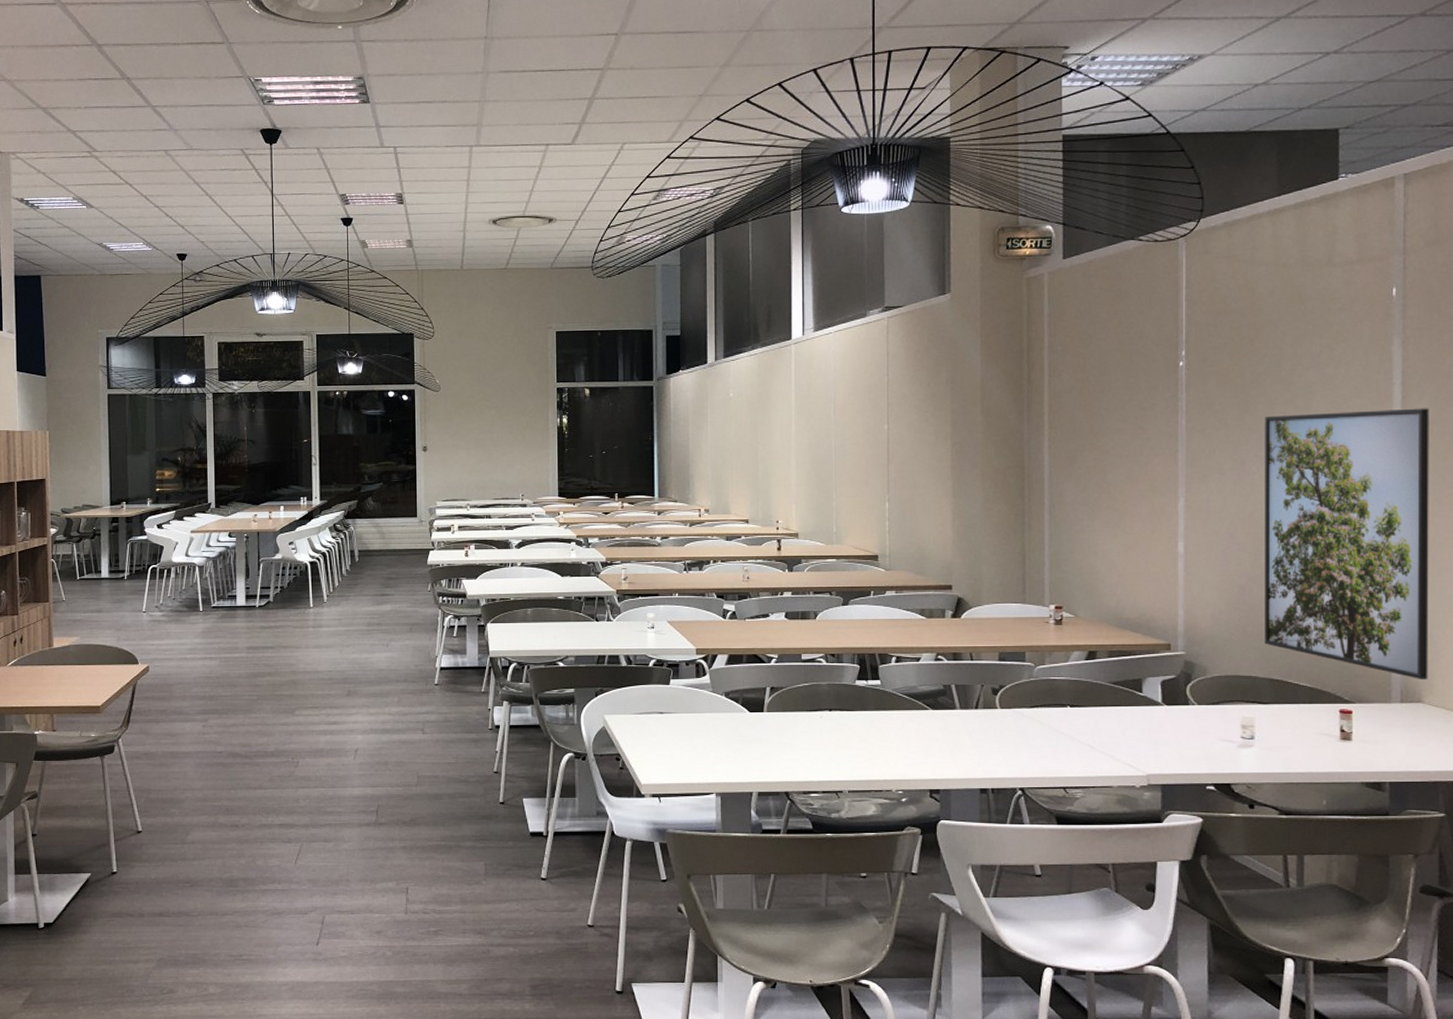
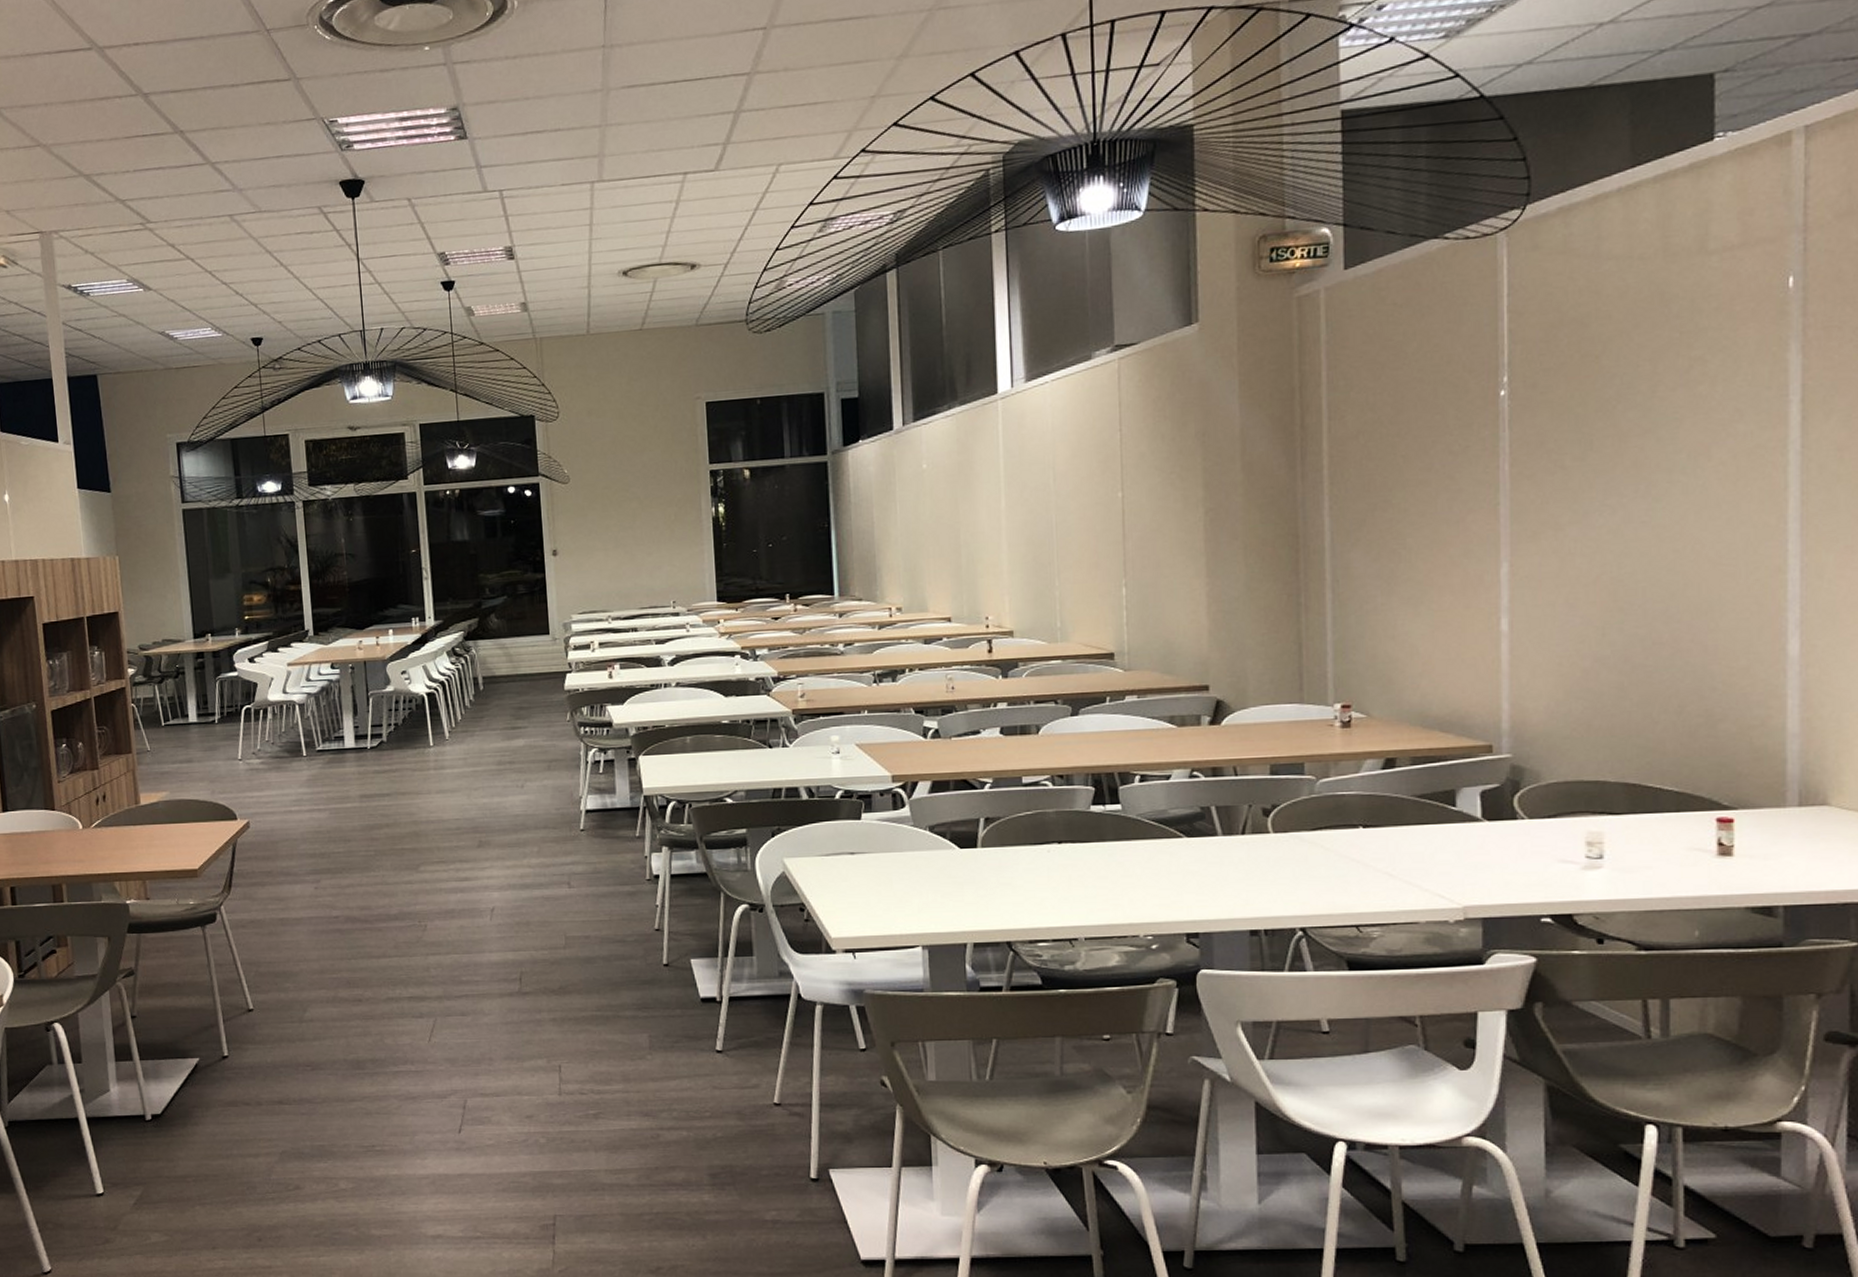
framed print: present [1264,408,1429,680] -> none [1615,430,1839,777]

